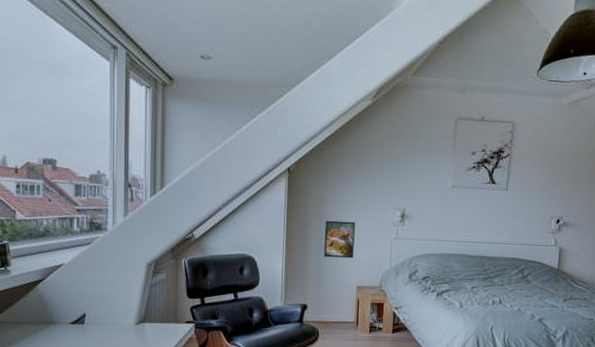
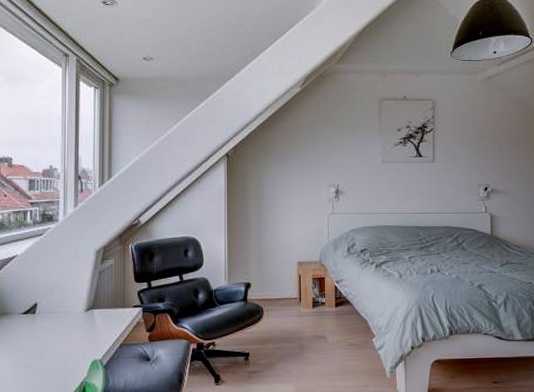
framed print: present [323,220,355,259] -> none [264,200,292,236]

